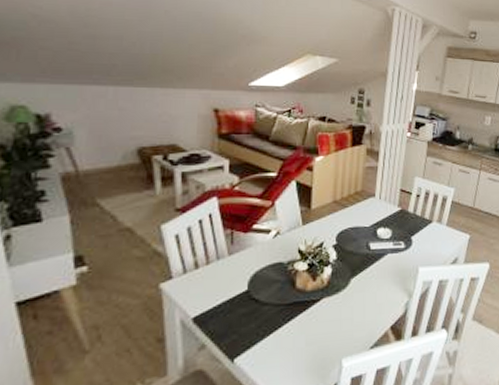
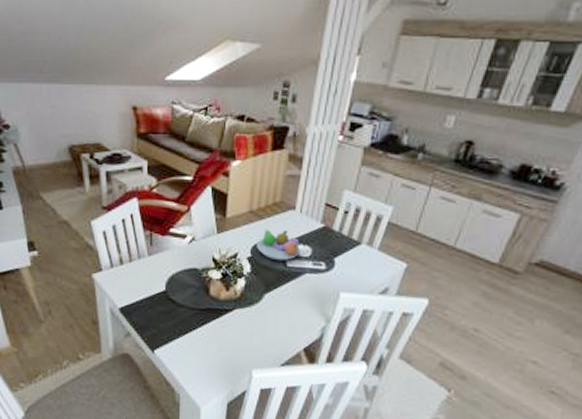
fruit bowl: none [341,215,381,244] -> present [257,228,300,260]

